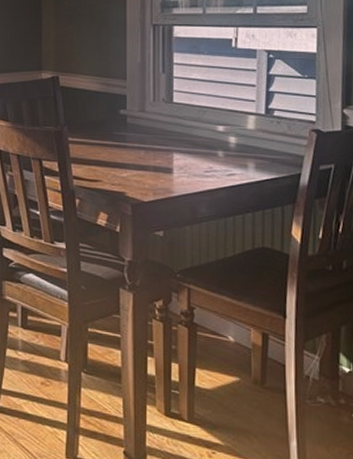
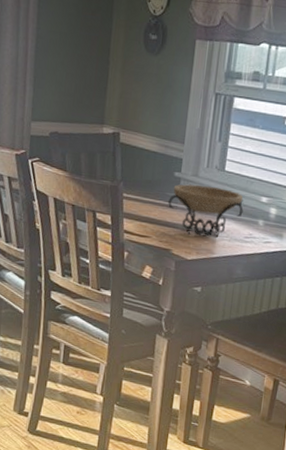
decorative bowl: none [117,120,199,175] -> present [168,183,244,238]

